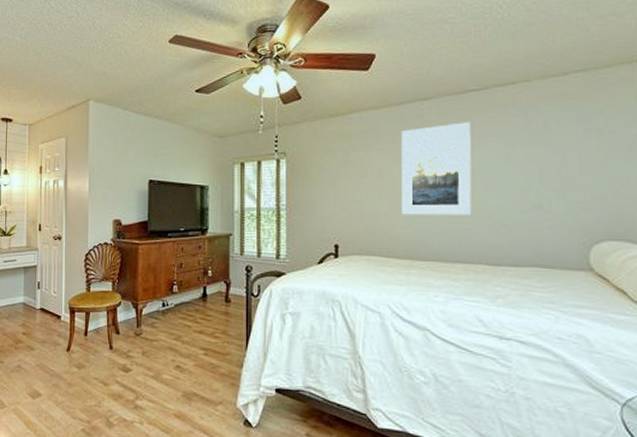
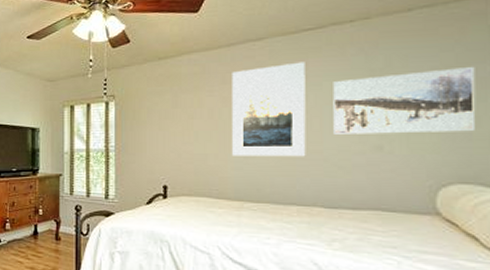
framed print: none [496,130,624,193] -> present [333,67,476,134]

